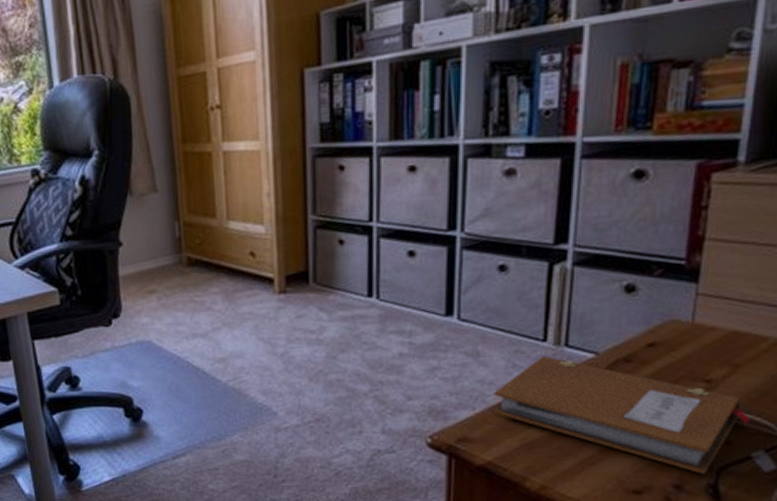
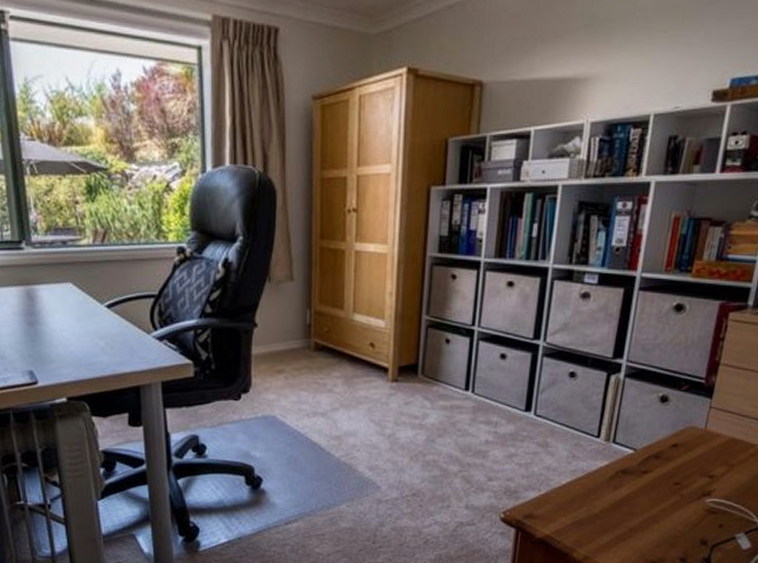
notebook: present [493,355,750,474] -> none [554,449,737,550]

